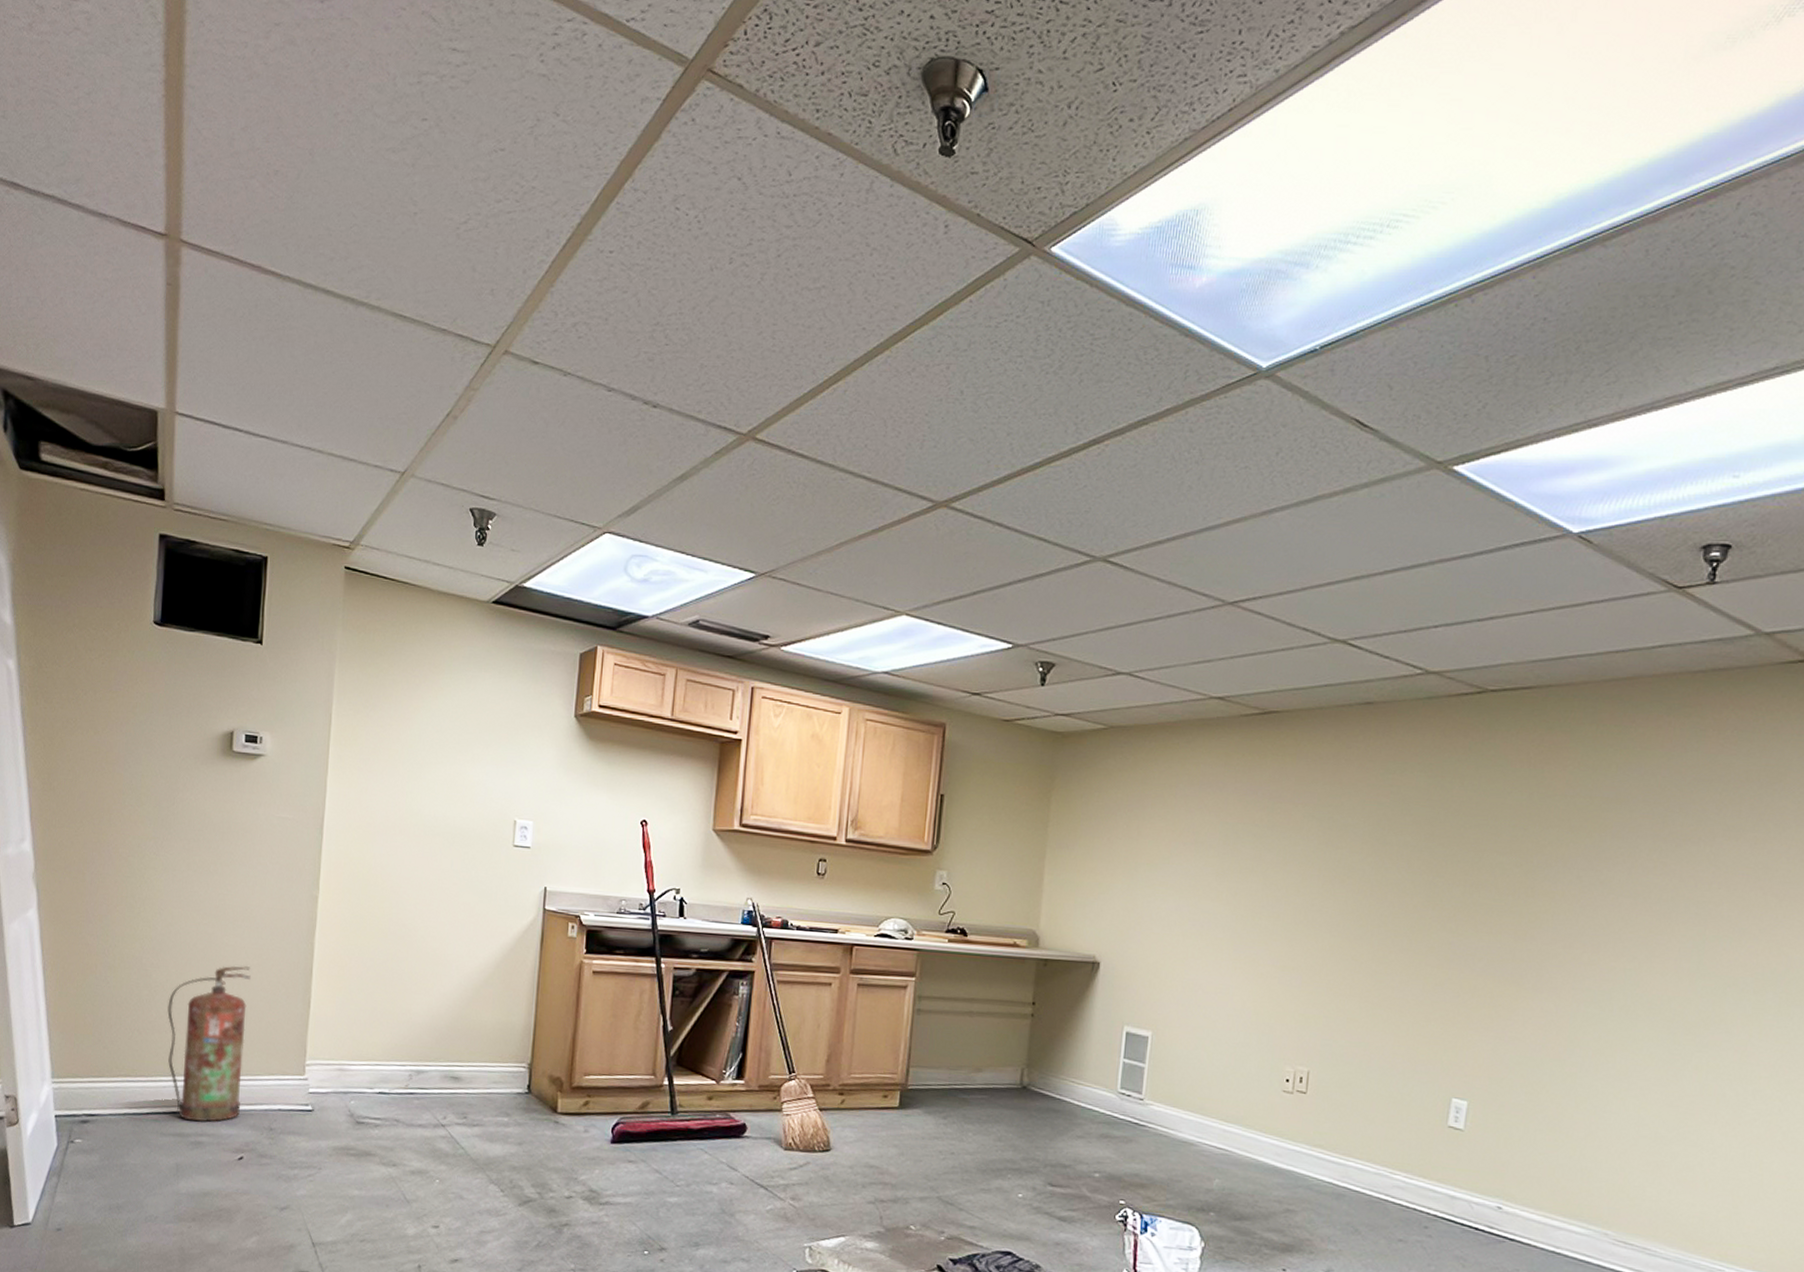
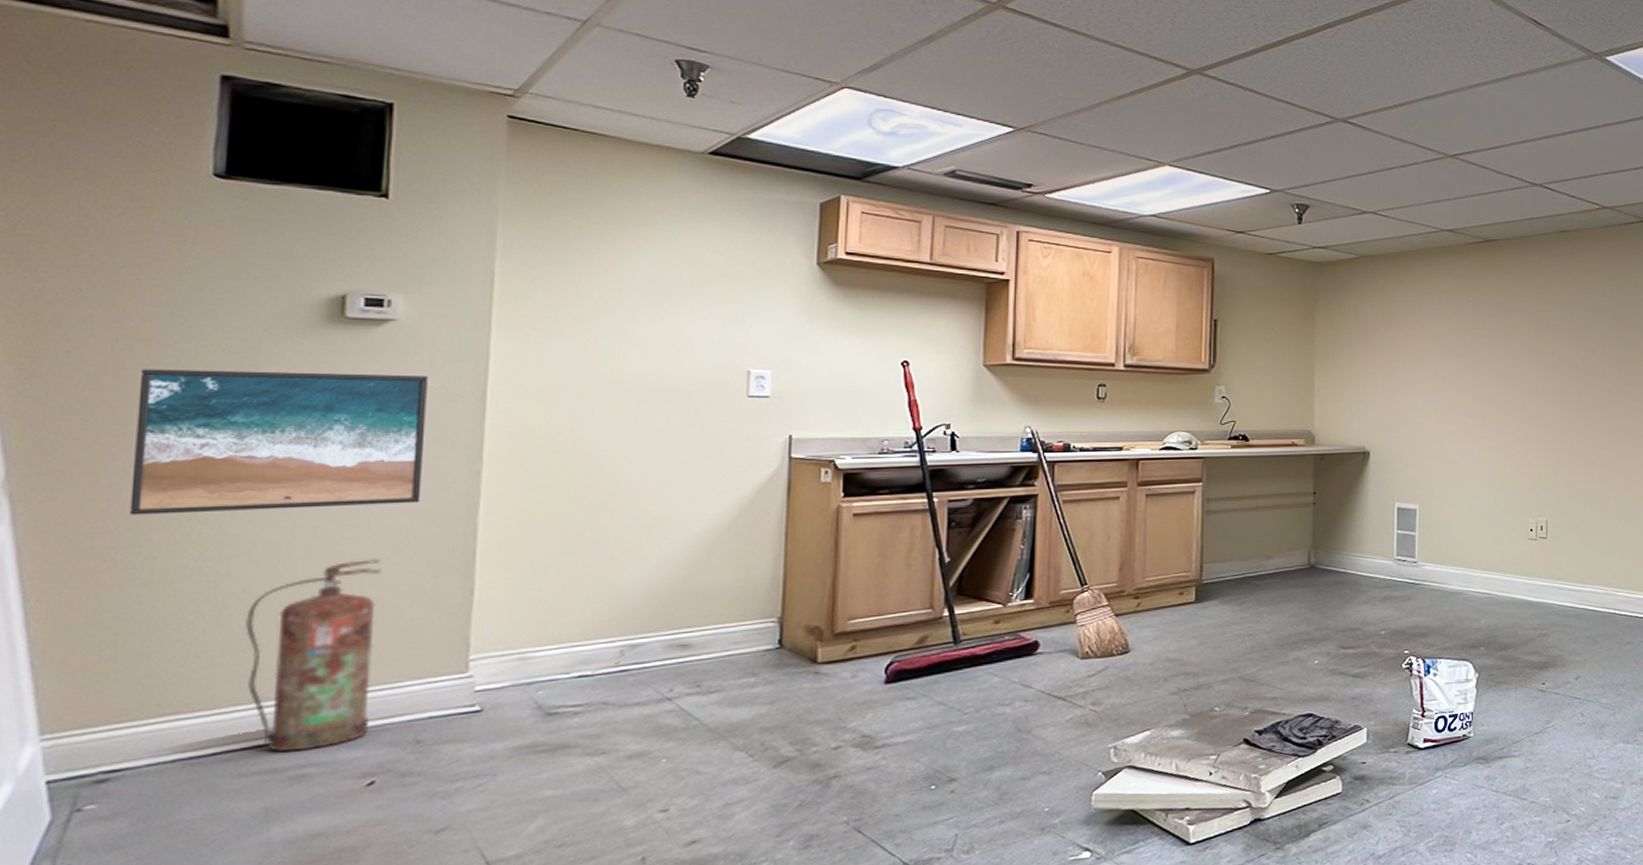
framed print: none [102,788,285,921] -> present [129,369,428,515]

